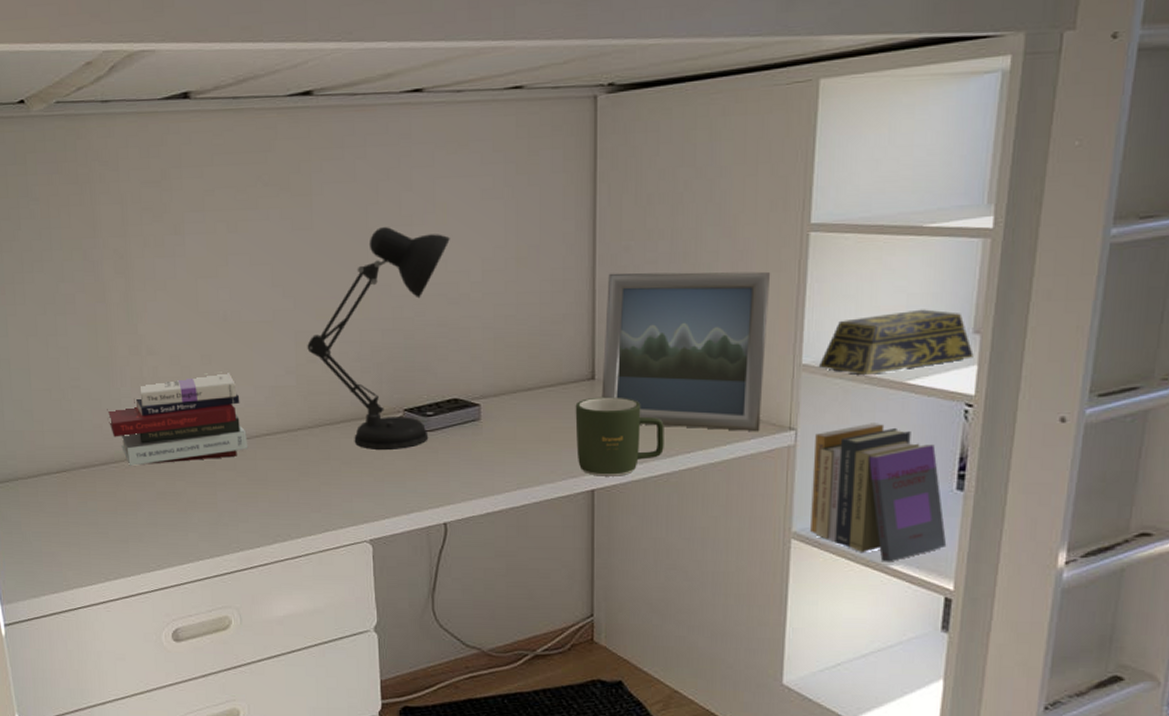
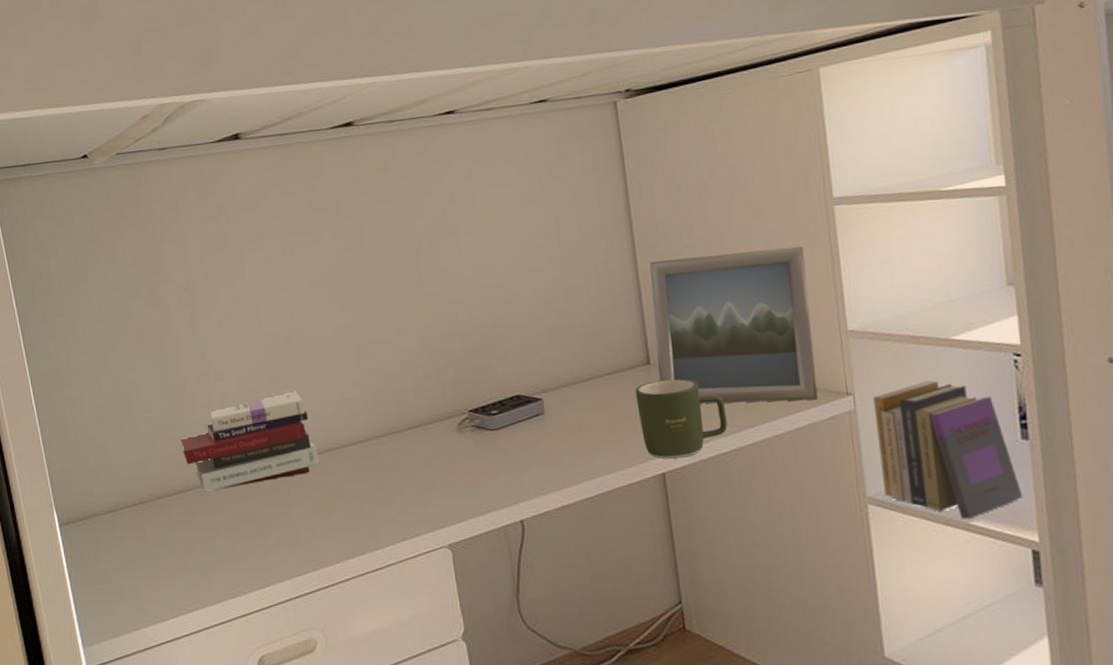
desk lamp: present [307,227,450,449] -> none [369,238,496,453]
decorative box: present [818,309,974,376] -> none [864,267,1012,336]

